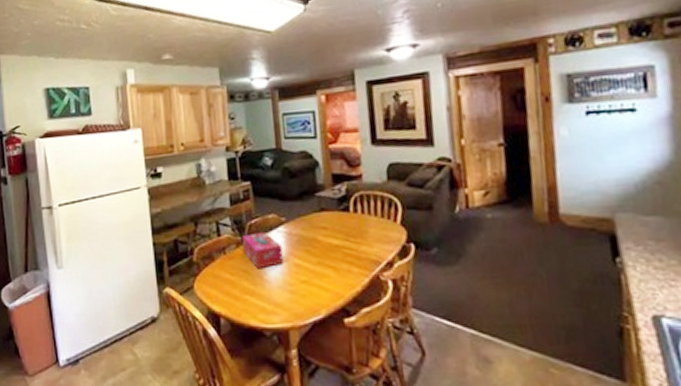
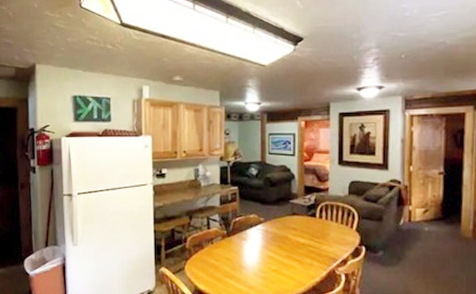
tissue box: present [241,231,284,269] -> none [227,228,259,258]

